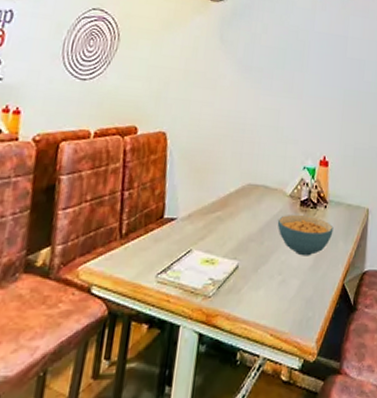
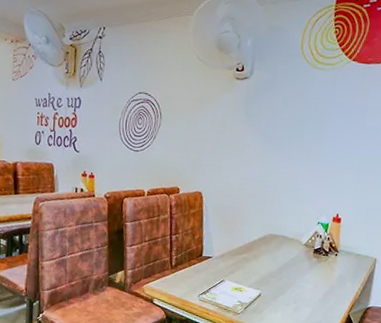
cereal bowl: present [277,215,334,256] -> none [293,259,343,292]

